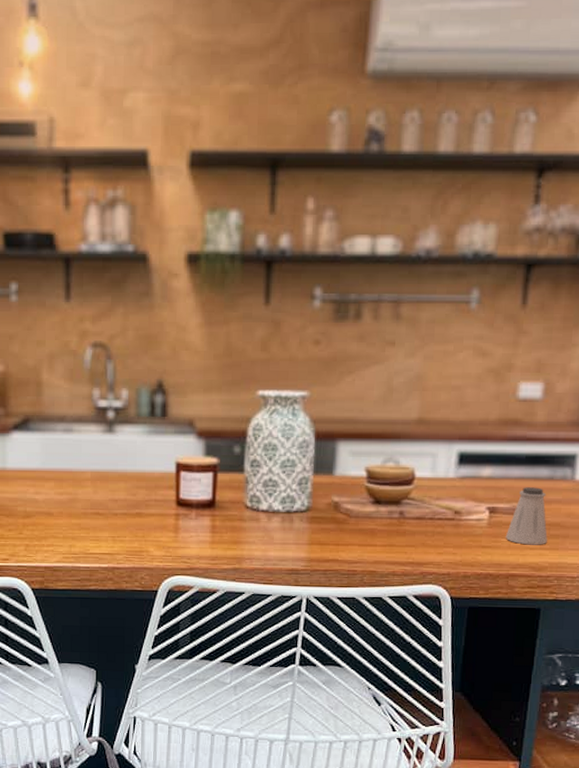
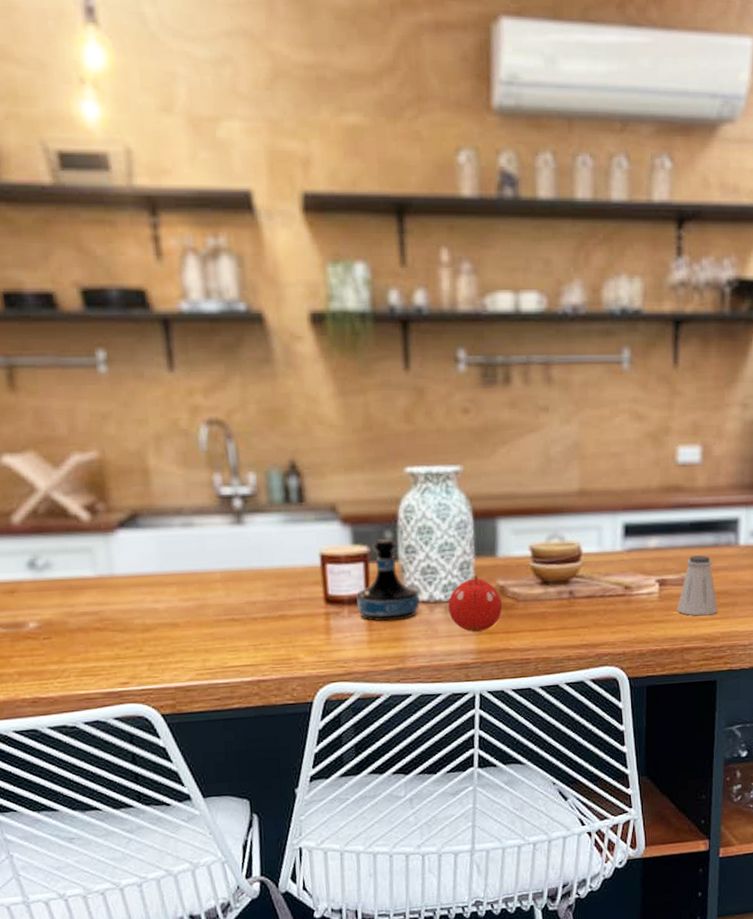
tequila bottle: none [204,452,259,526] -> present [356,538,419,622]
fruit: none [285,490,336,542] -> present [448,575,503,632]

